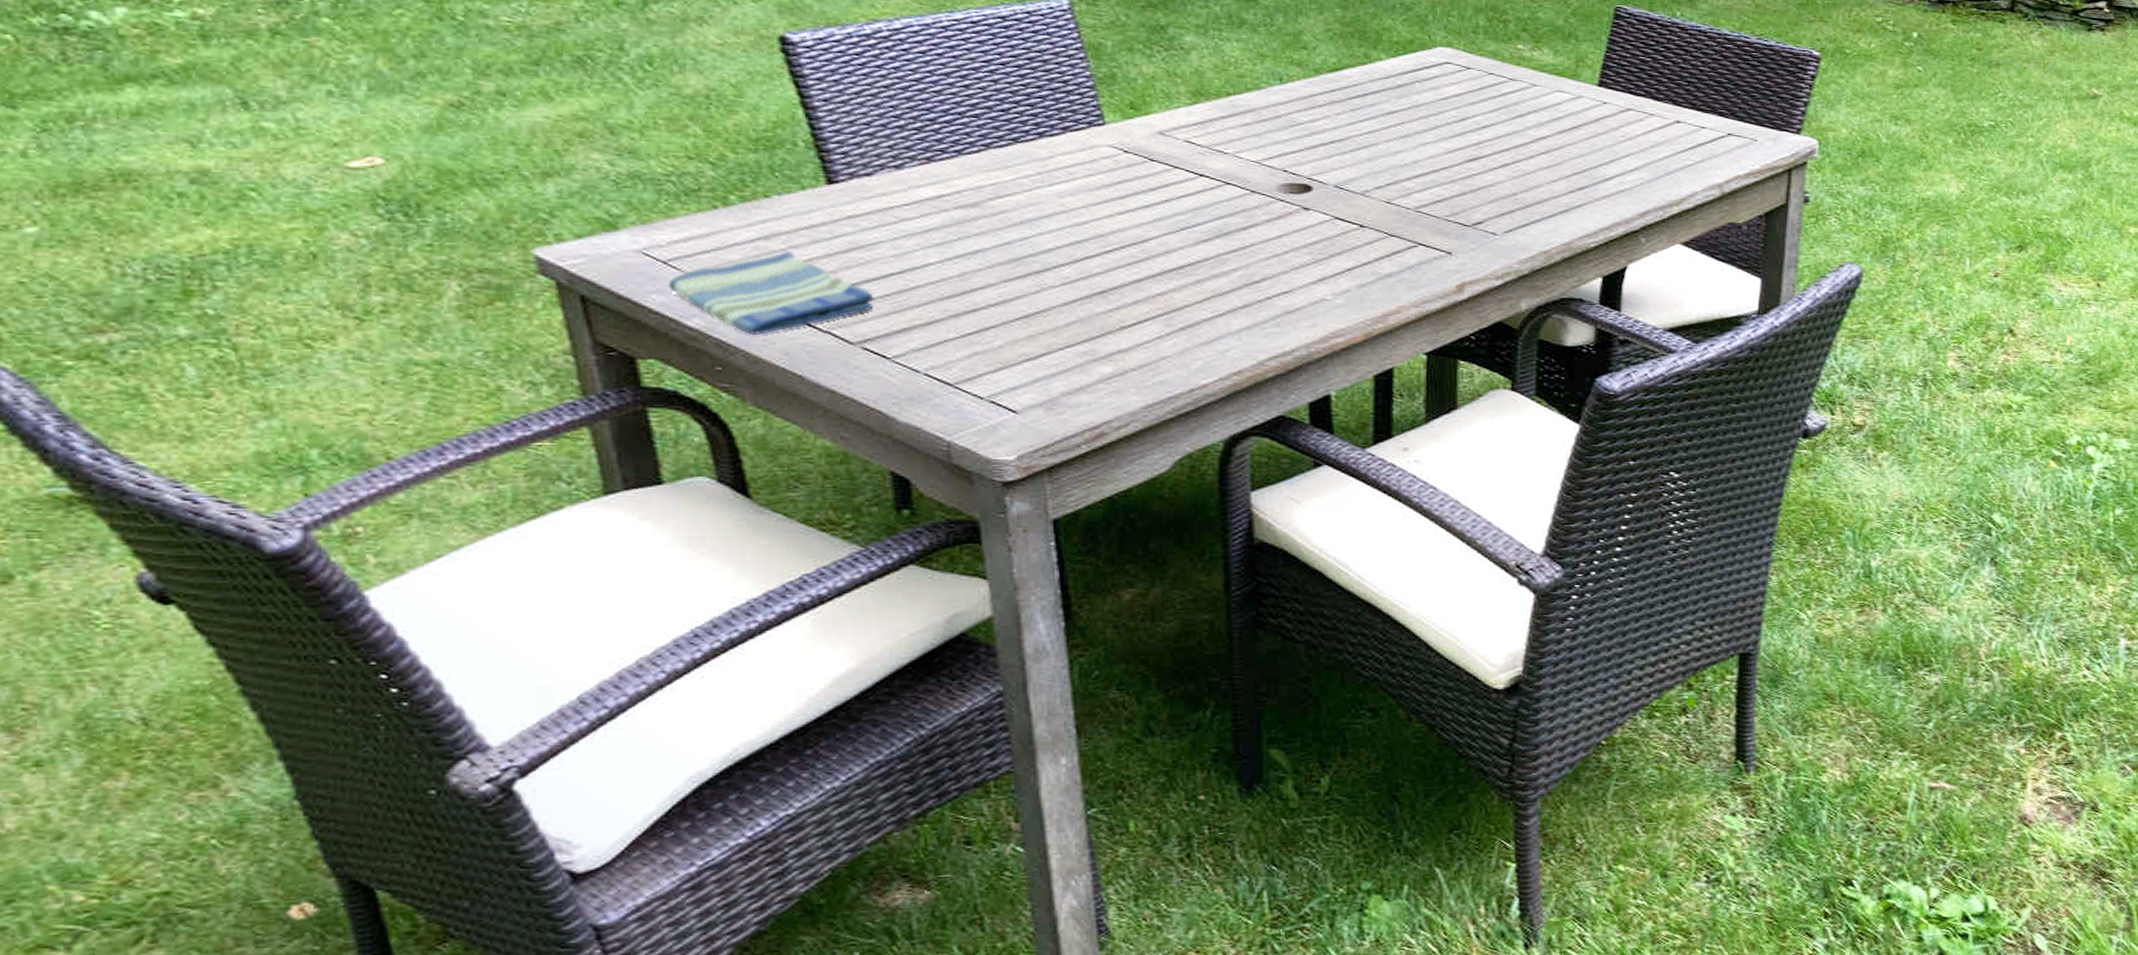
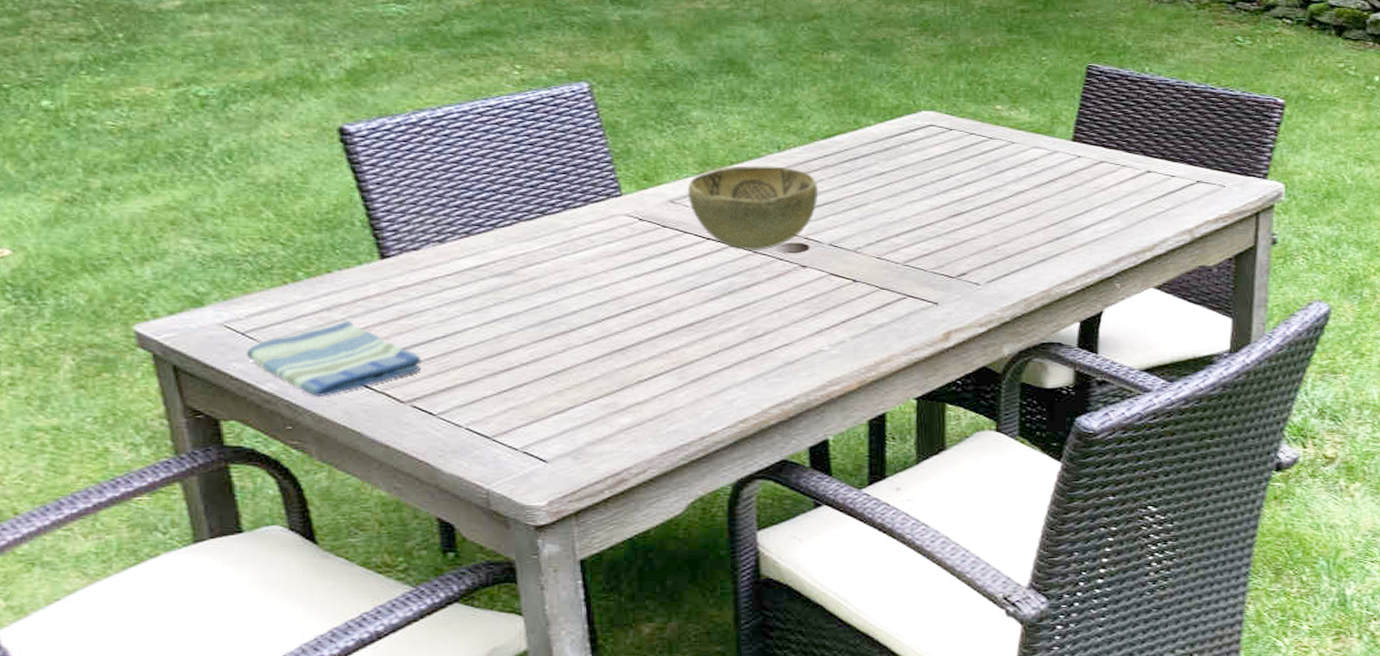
decorative bowl: none [1179,97,1324,191] -> present [687,165,819,251]

